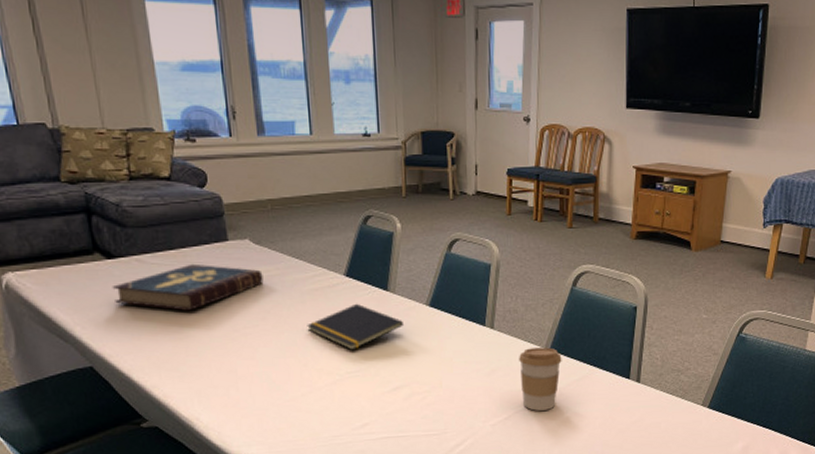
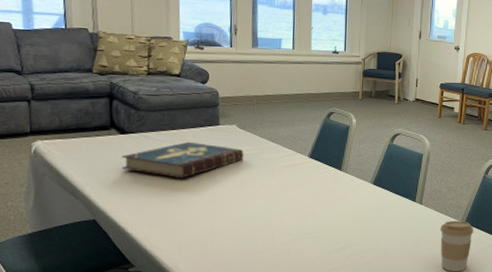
notepad: present [307,303,405,351] -> none [275,179,352,217]

